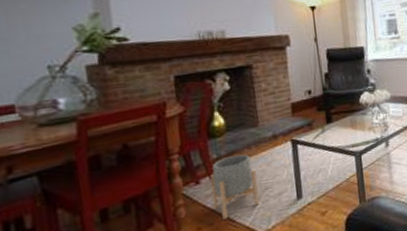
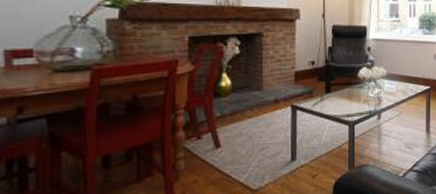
planter: present [210,154,259,220] -> none [211,114,255,175]

